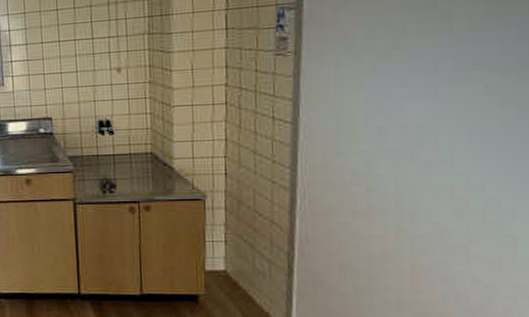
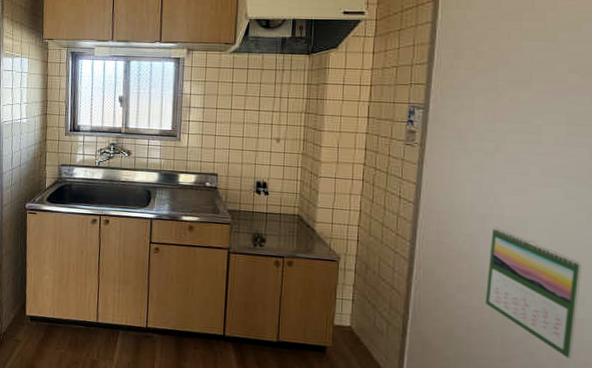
calendar: none [389,139,513,282] -> present [486,226,583,359]

